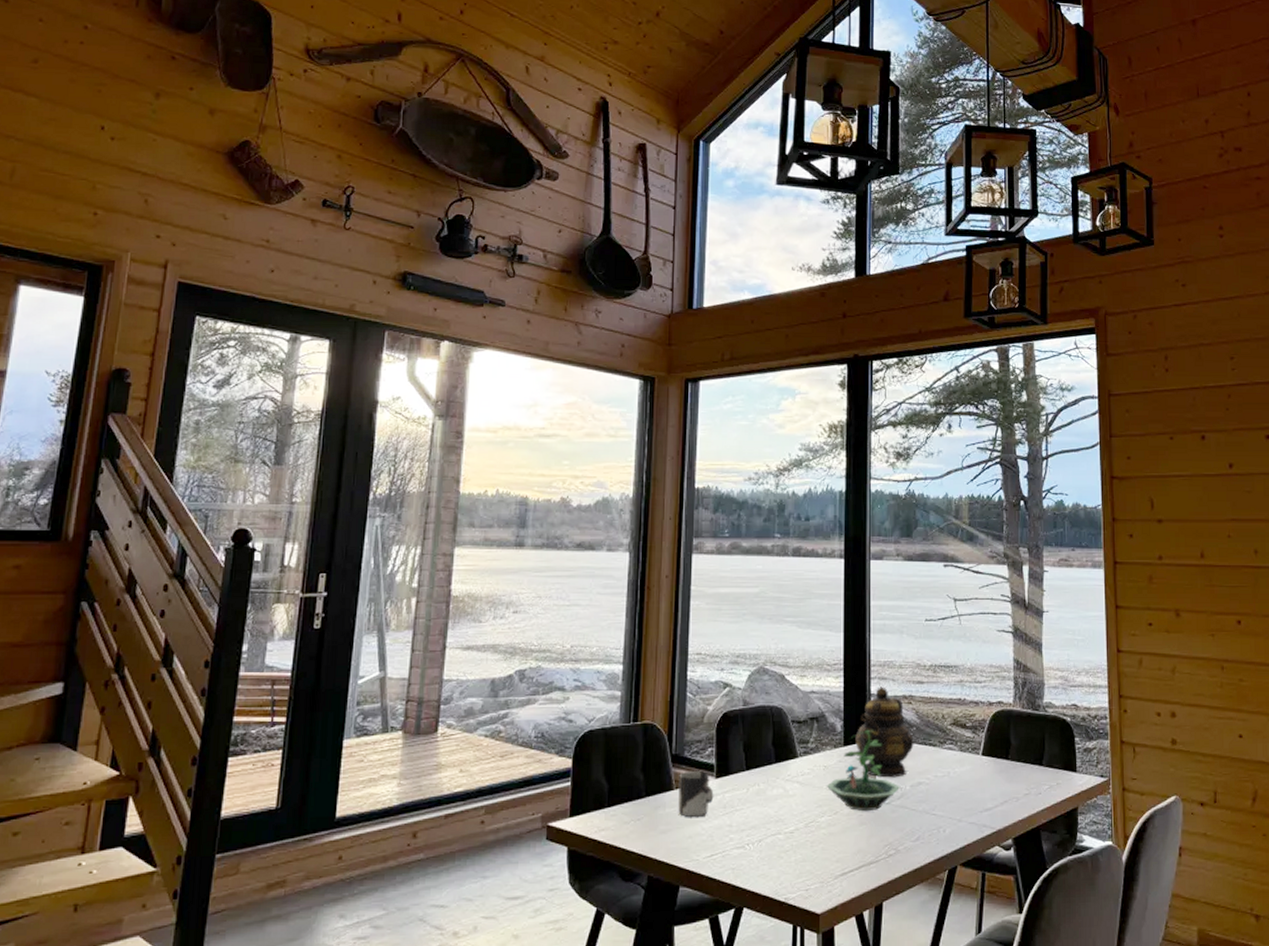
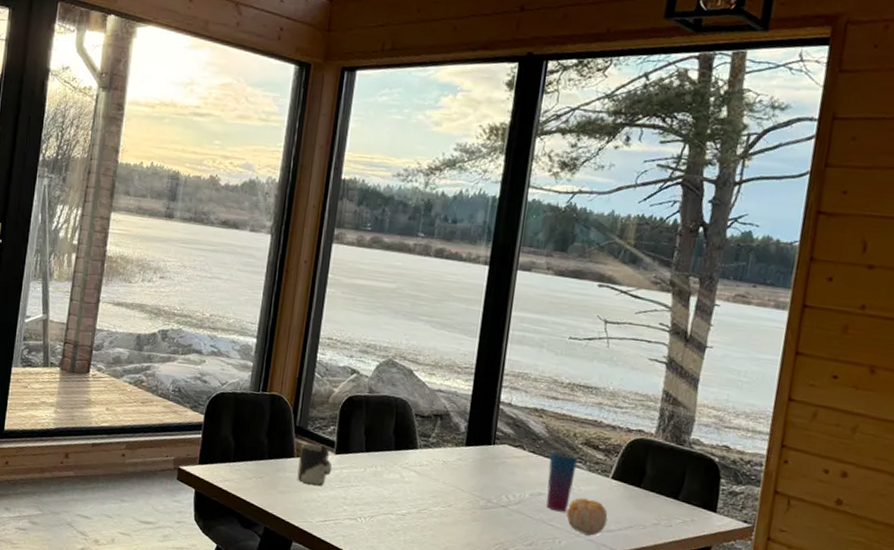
terrarium: present [826,730,901,812] -> none [442,435,520,511]
teapot: present [855,686,914,778] -> none [478,396,540,484]
cup: none [923,734,949,799] -> present [546,449,578,512]
fruit: none [946,780,984,819] -> present [566,497,608,536]

